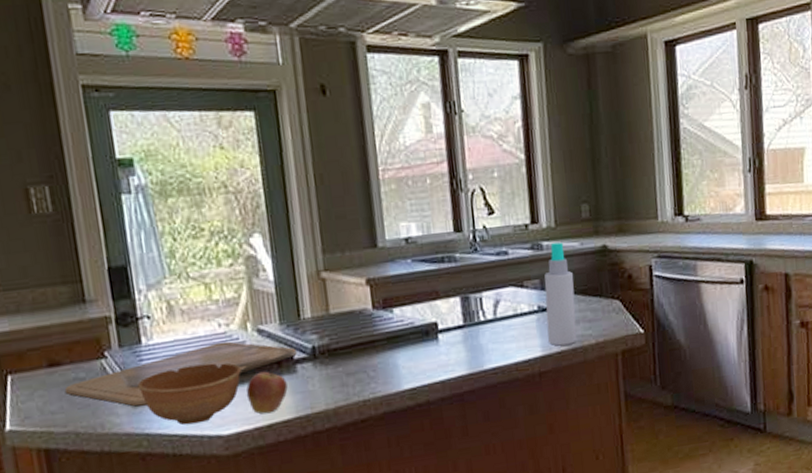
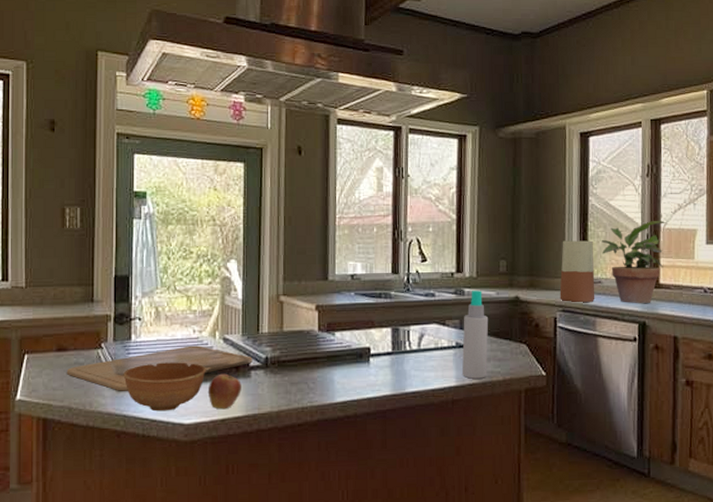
vase: none [652,171,695,247] -> present [559,240,595,303]
potted plant: none [697,140,770,241] -> present [601,221,666,304]

